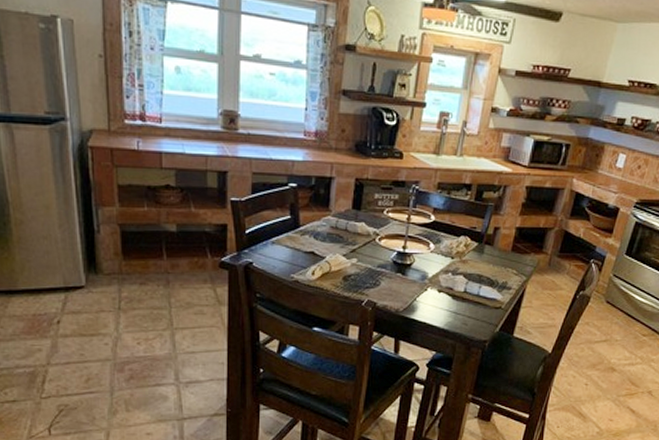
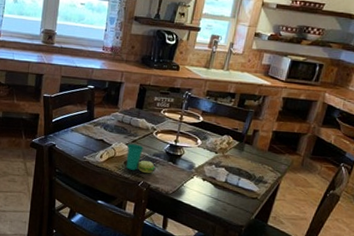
cup: none [345,254,380,290] -> present [126,143,155,174]

